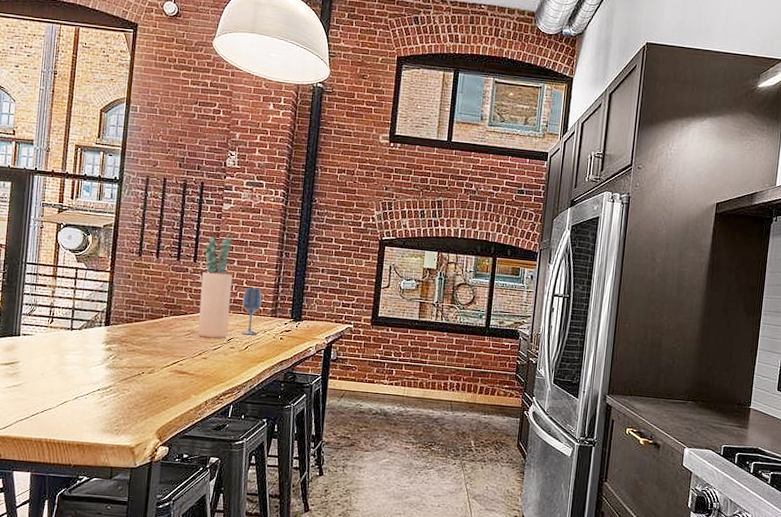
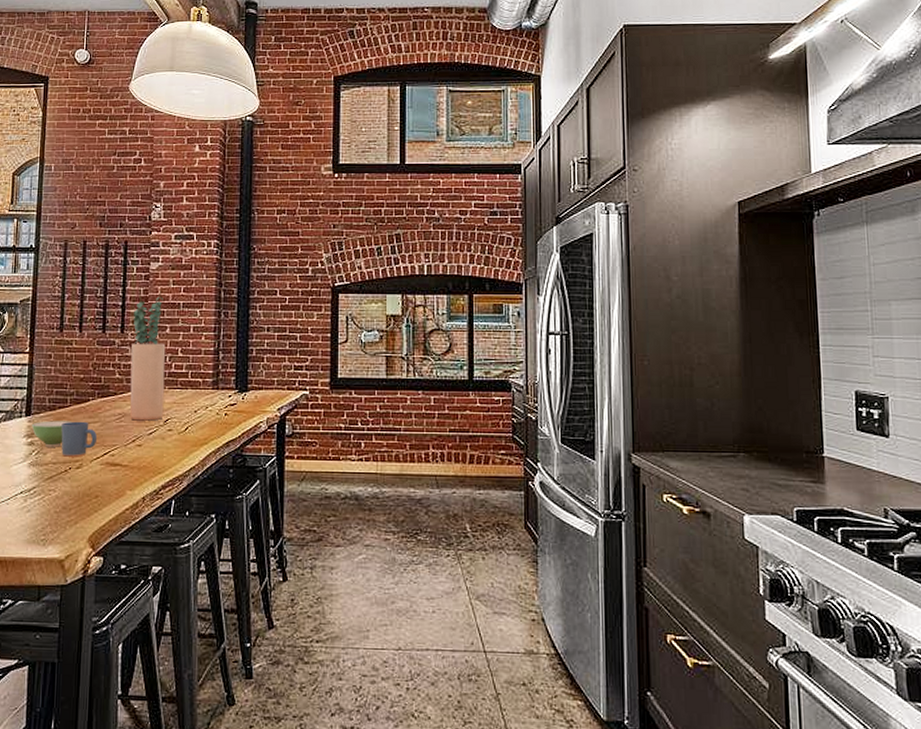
bowl: none [110,331,146,354] -> present [31,421,72,447]
mug: none [136,333,169,364] -> present [61,421,98,457]
wineglass: present [241,287,262,336] -> none [178,356,201,414]

